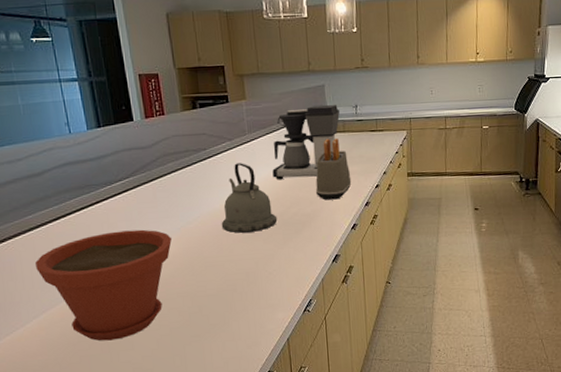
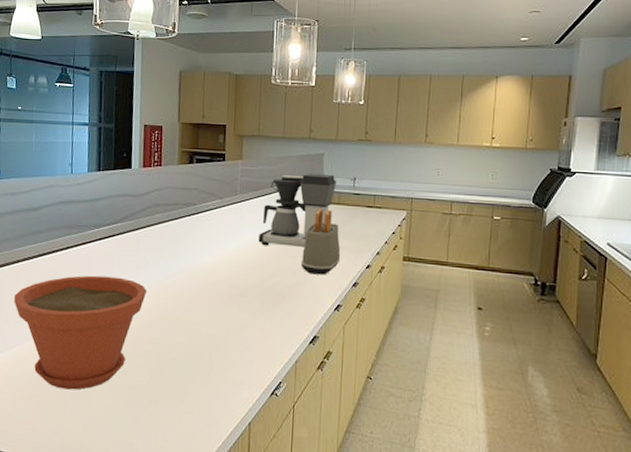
kettle: present [221,163,276,233] -> none [198,222,256,297]

